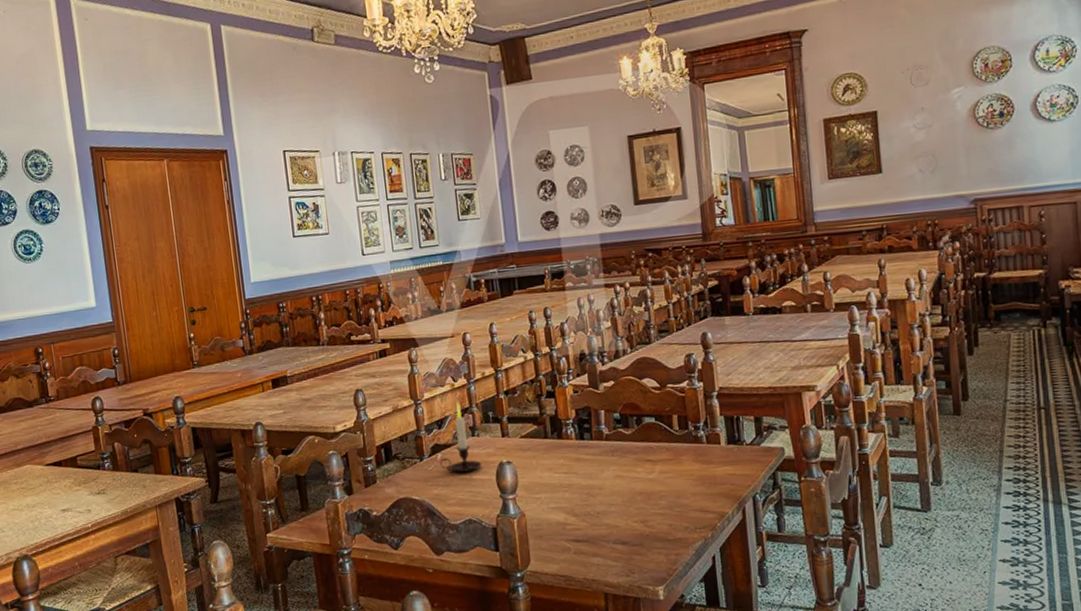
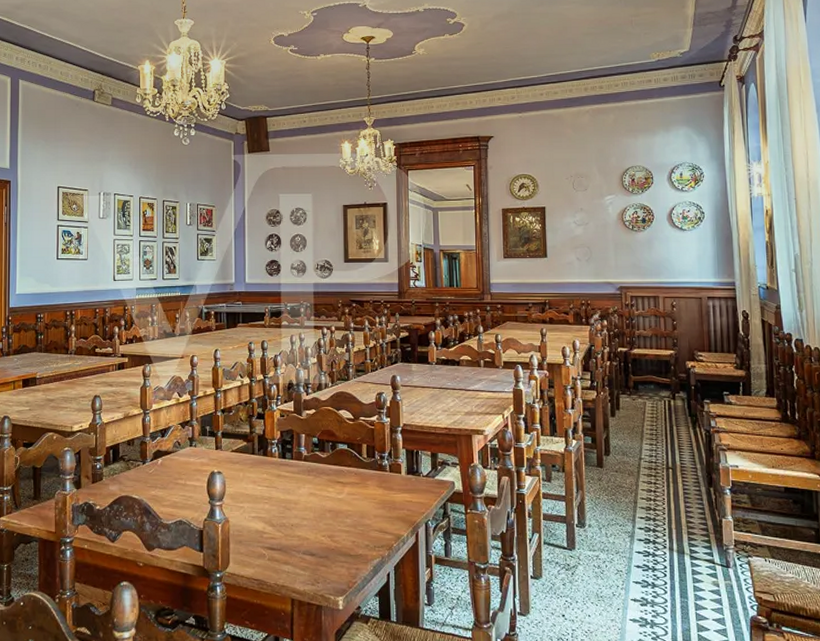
candle: present [439,400,481,472] -> none [159,414,195,477]

